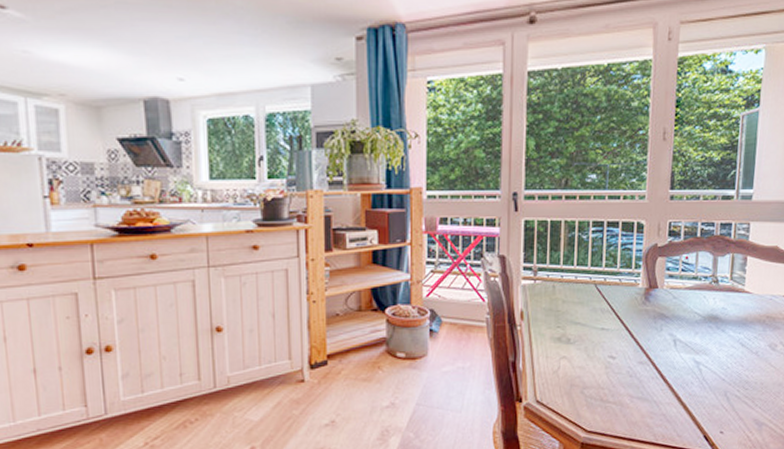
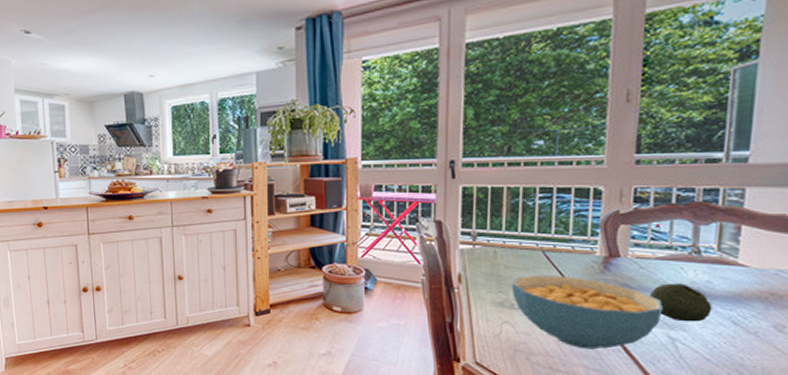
cereal bowl: none [568,308,691,379] -> present [511,274,664,350]
fruit: none [680,311,727,347] -> present [649,283,712,322]

